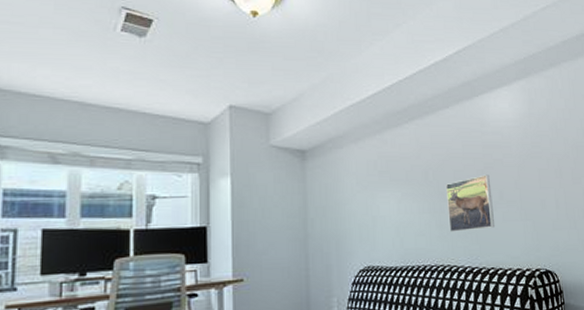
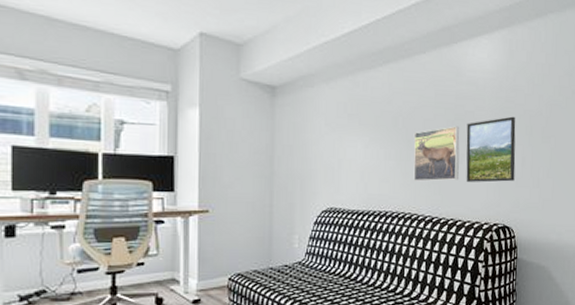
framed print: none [496,161,551,229] -> present [466,116,516,183]

